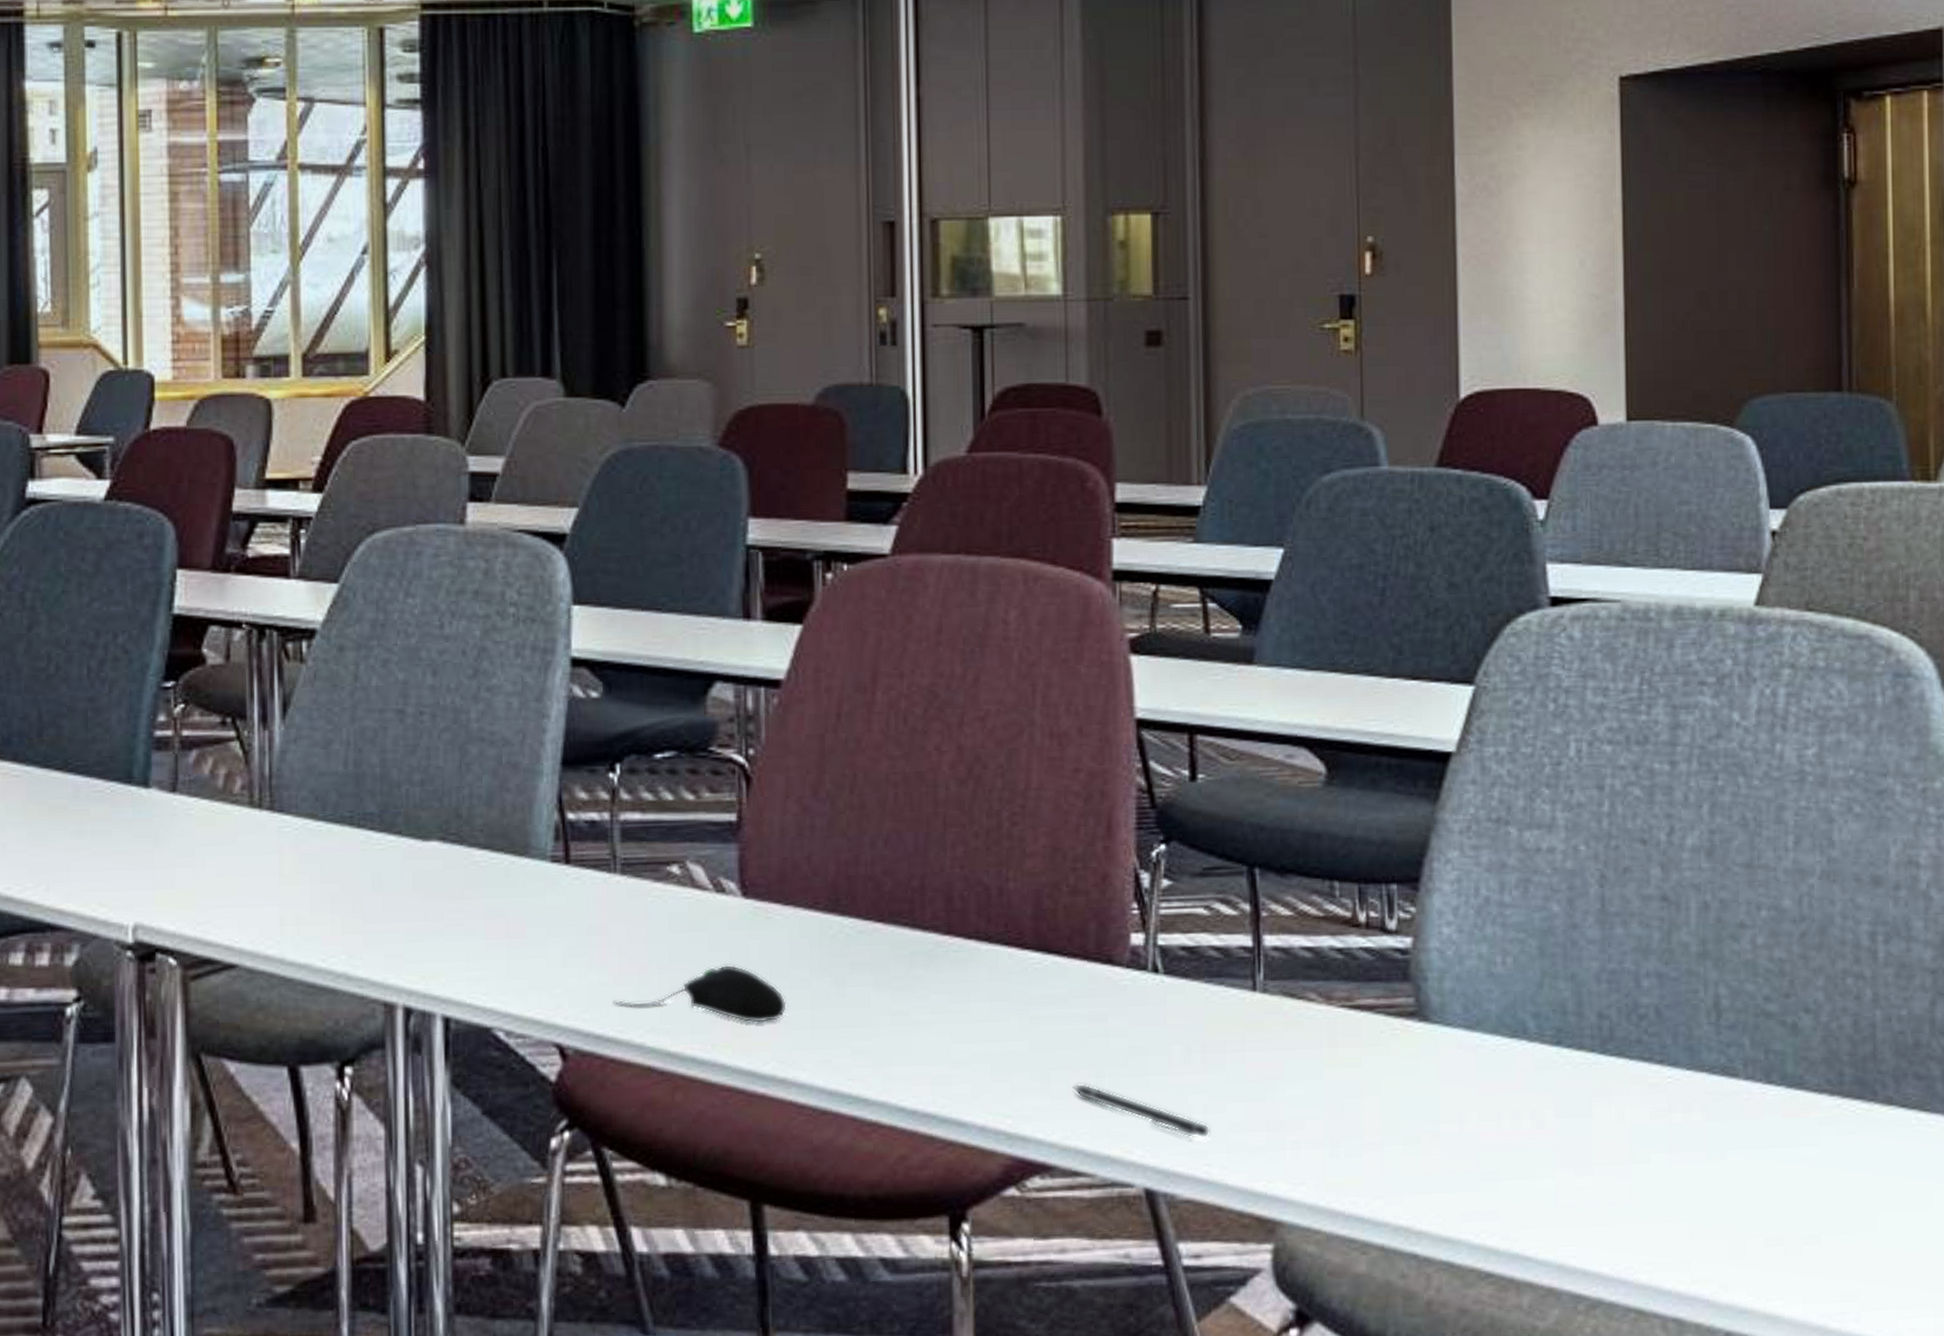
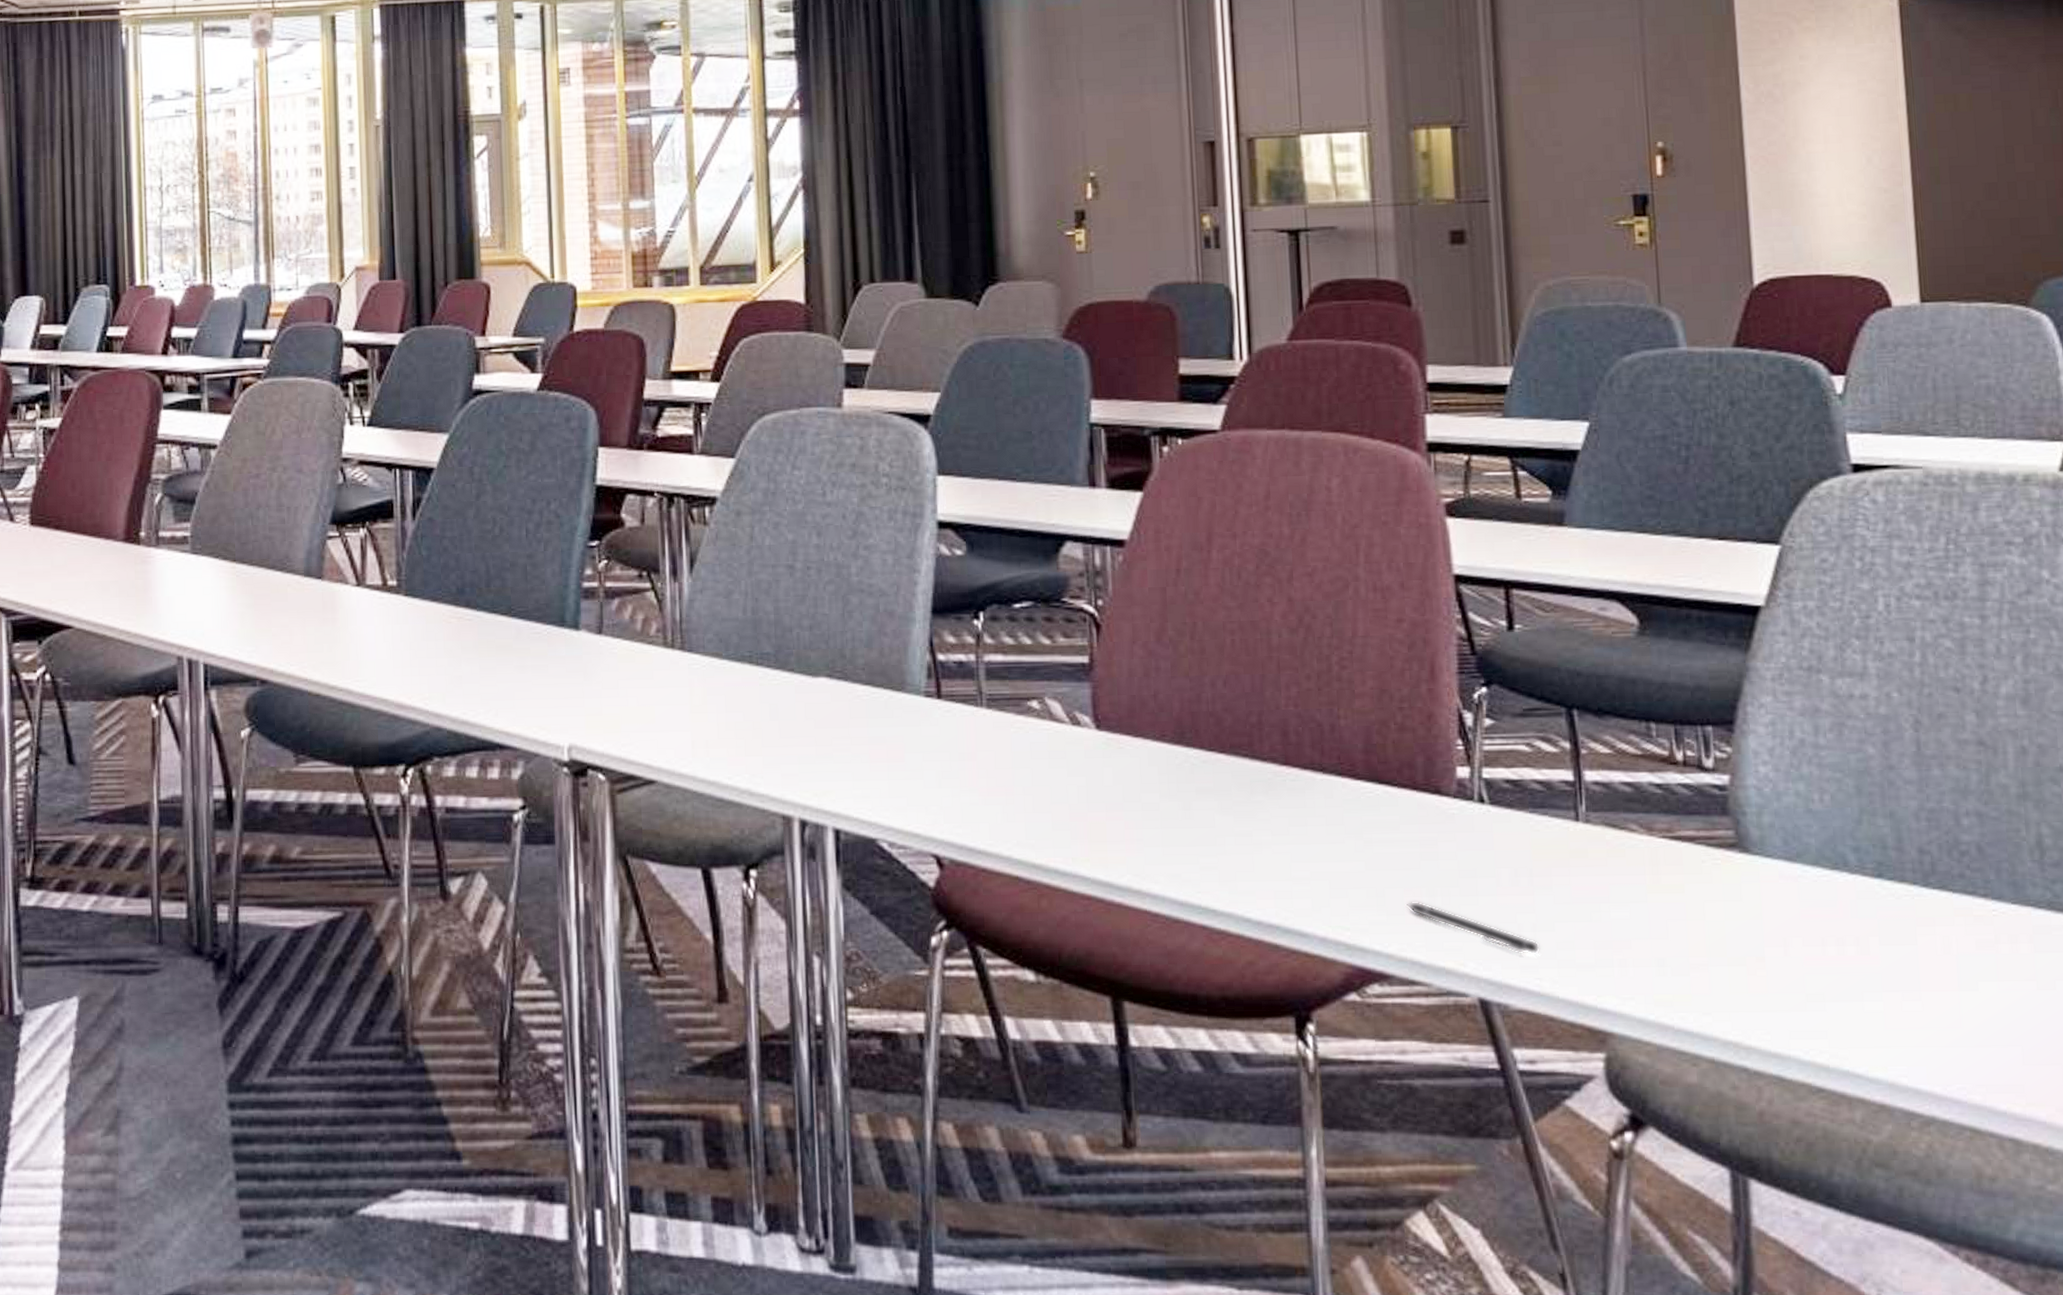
computer mouse: present [613,964,787,1023] -> none [983,788,1139,840]

